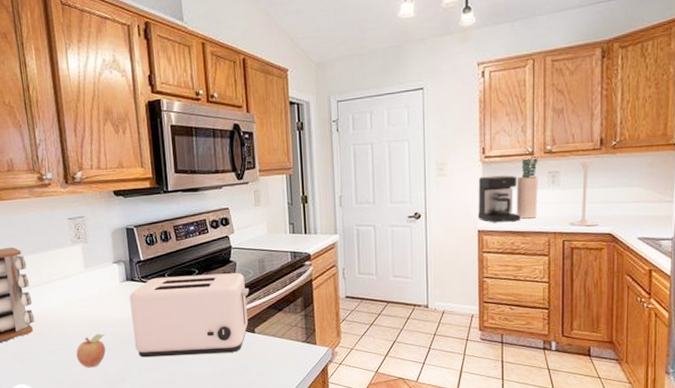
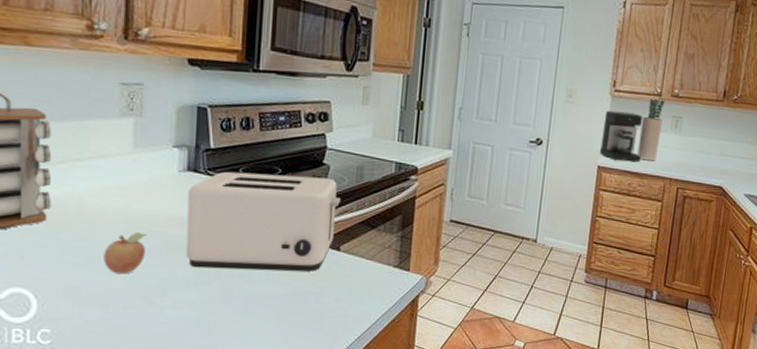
candlestick: present [569,161,598,227] -> none [684,110,714,177]

